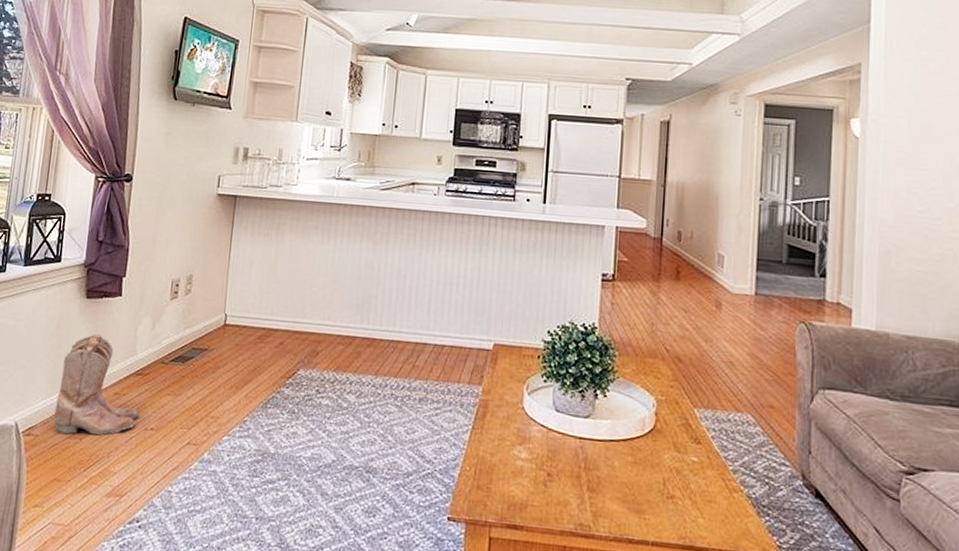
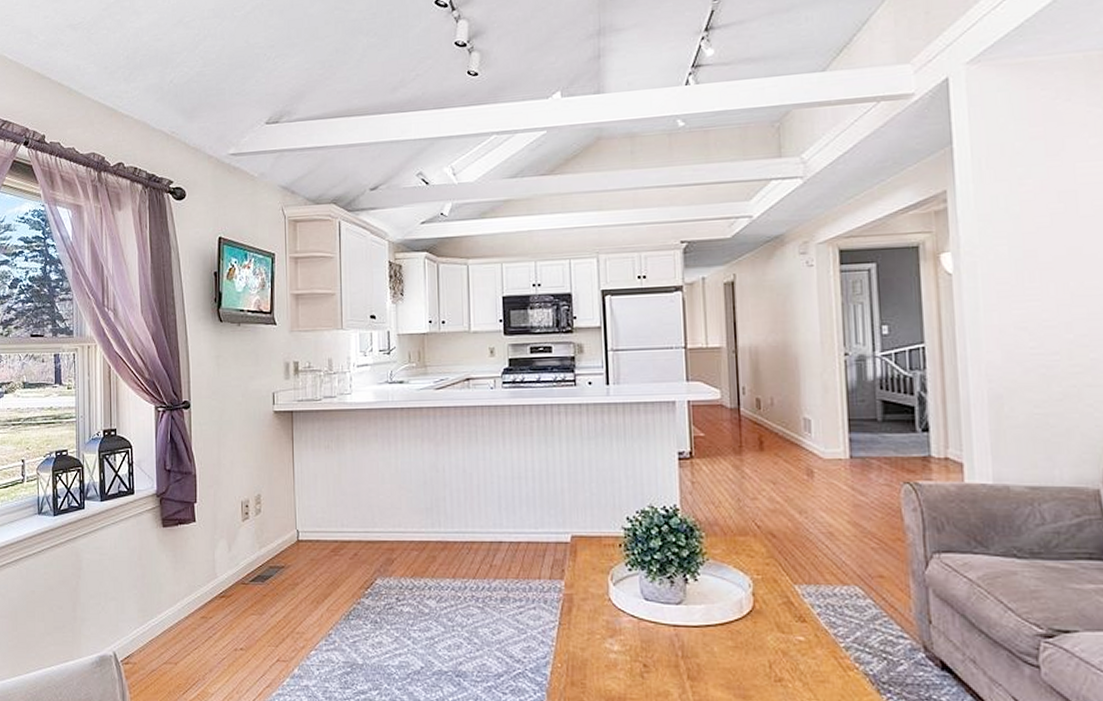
boots: present [54,333,139,435] -> none [148,560,228,660]

